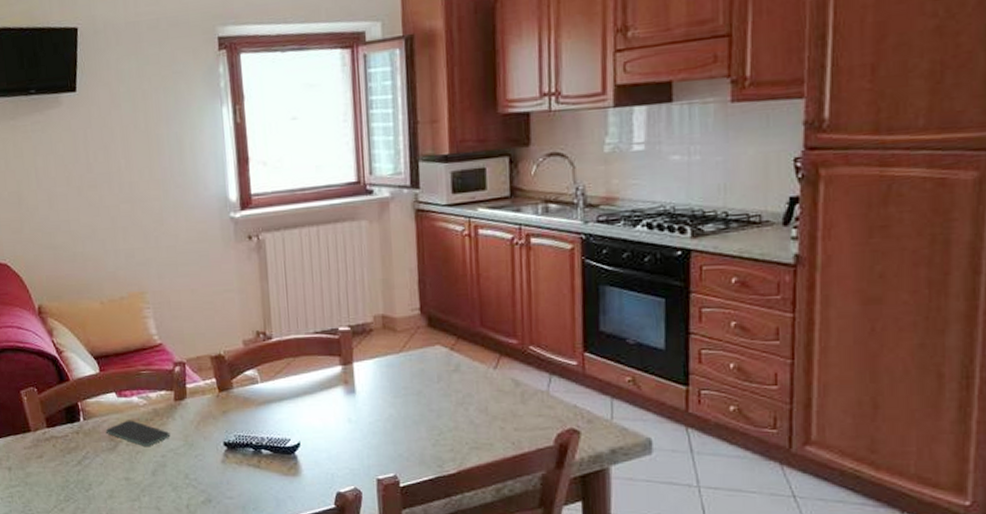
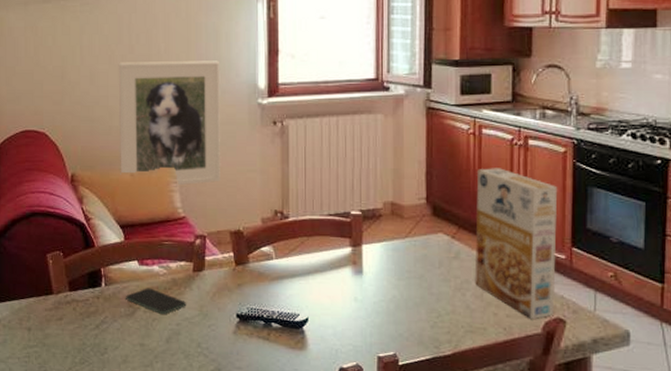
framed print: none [77,174,196,312] -> present [118,60,220,186]
cereal box: none [475,271,568,431] -> present [475,168,558,319]

